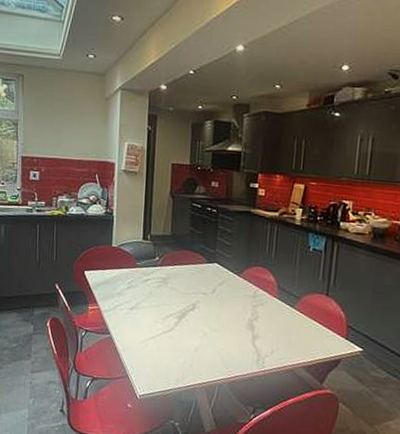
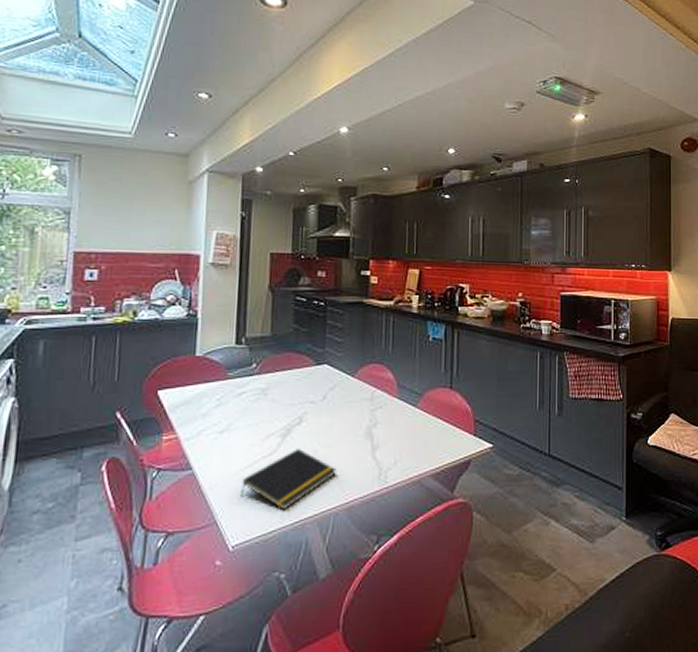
notepad: none [146,329,222,376] -> present [241,449,336,511]

